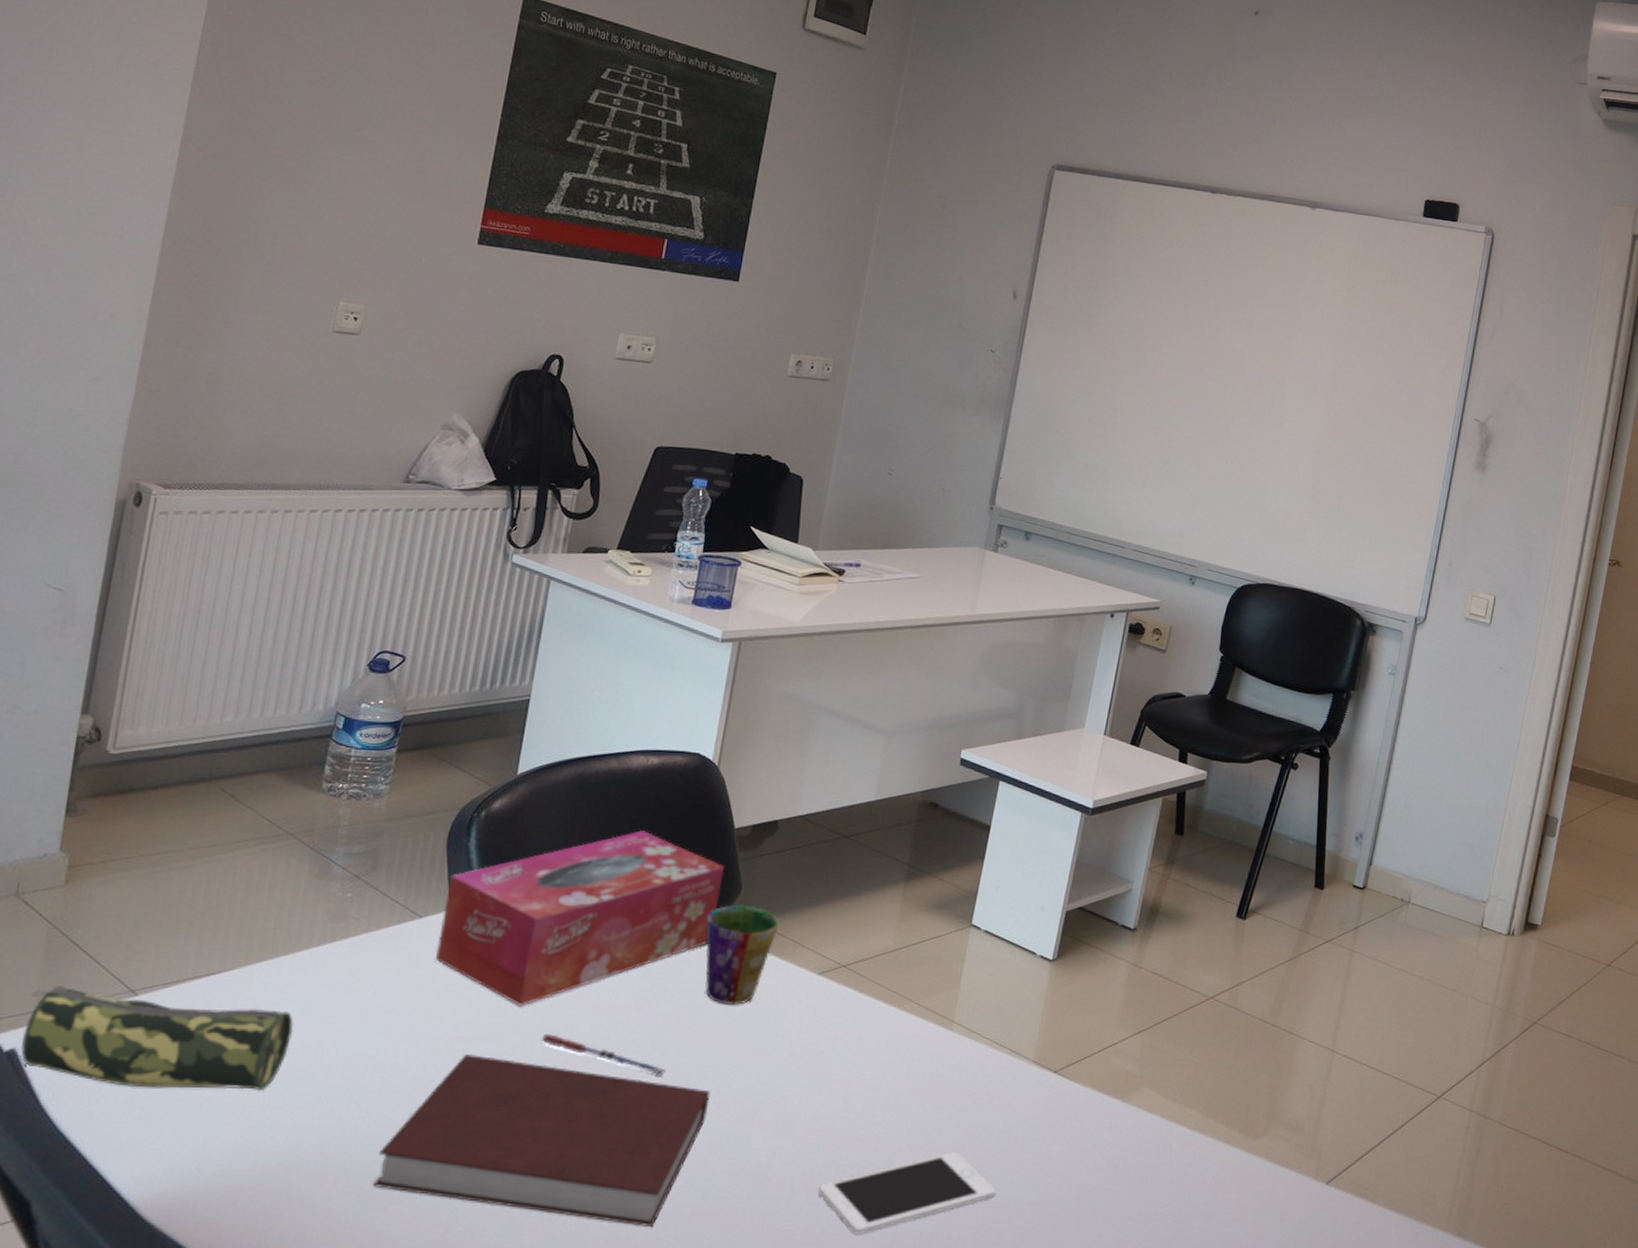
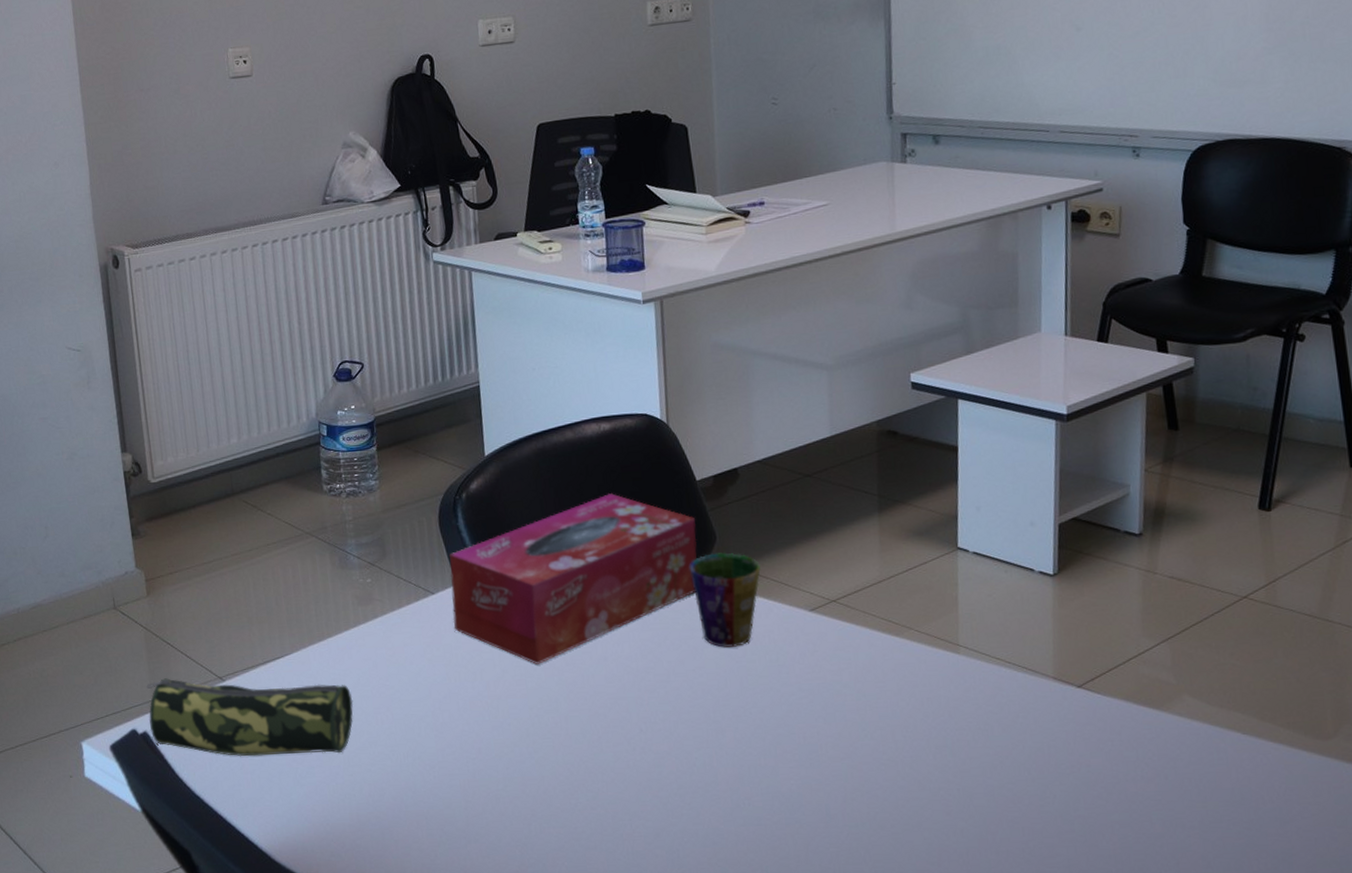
notebook: present [373,1054,710,1228] -> none [448,710,731,854]
pen: present [542,1034,667,1076] -> none [563,687,683,718]
cell phone: present [818,1151,997,1235] -> none [854,771,1040,854]

